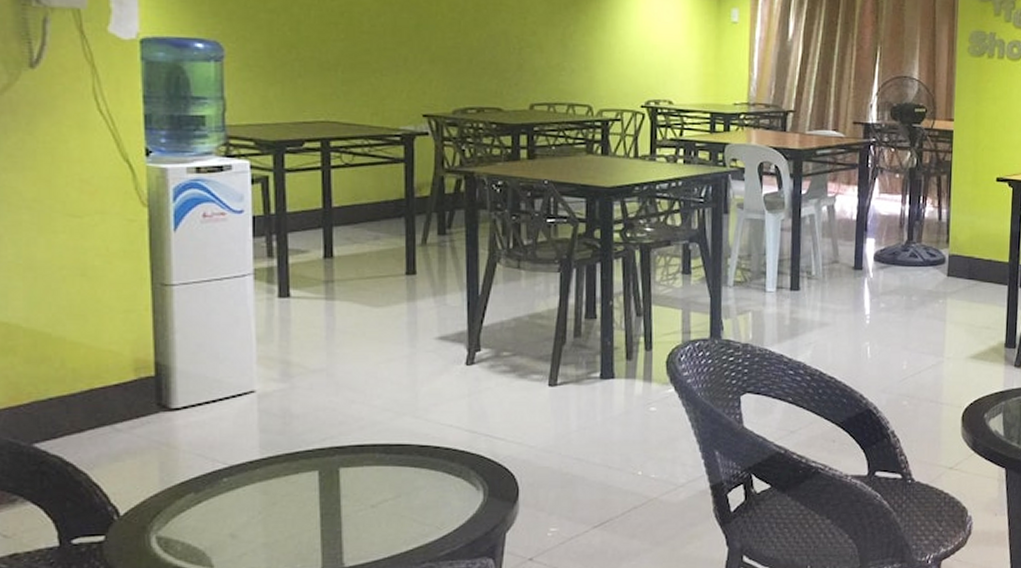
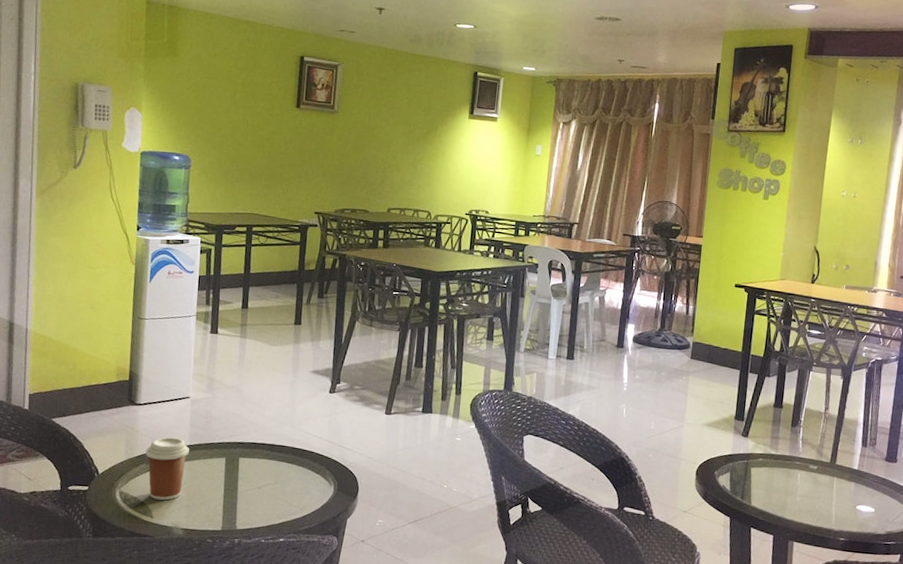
coffee cup: none [192,450,262,541] -> present [145,437,190,501]

